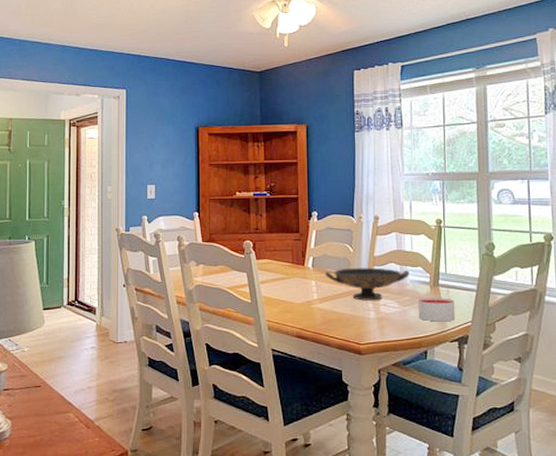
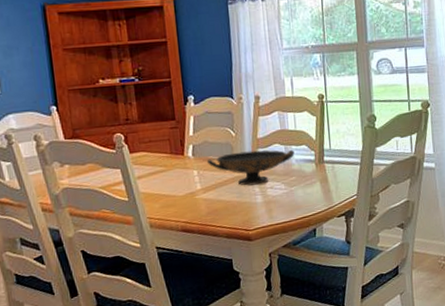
candle: present [417,298,456,322] -> none [304,174,342,199]

